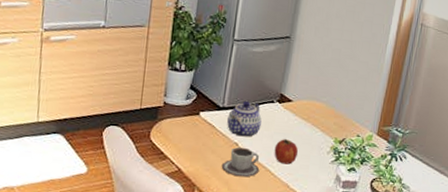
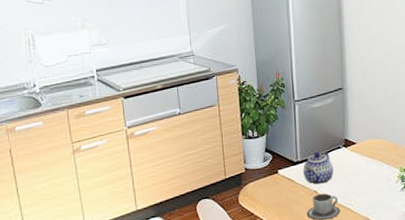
fruit: present [274,139,298,165] -> none [349,178,371,201]

